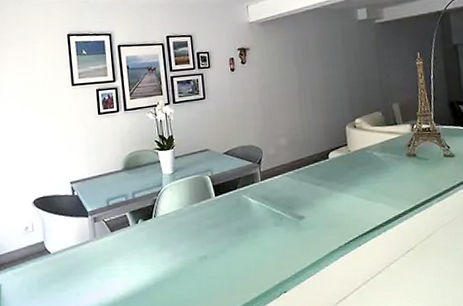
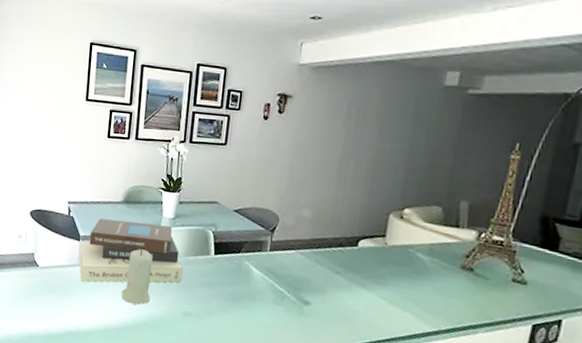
books: none [88,181,191,256] -> present [78,218,183,283]
candle: none [138,209,166,264] -> present [121,249,153,305]

